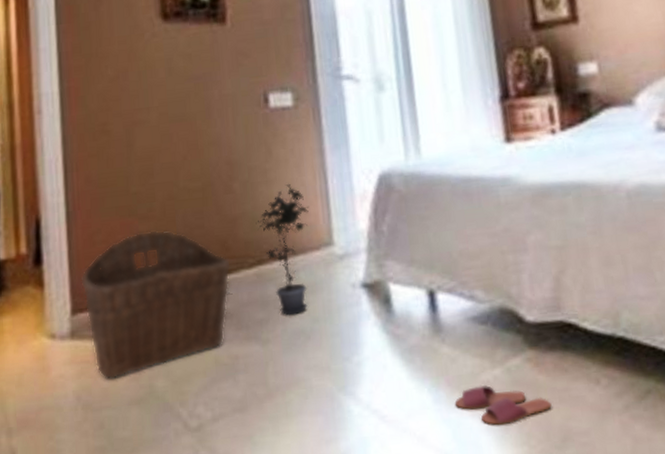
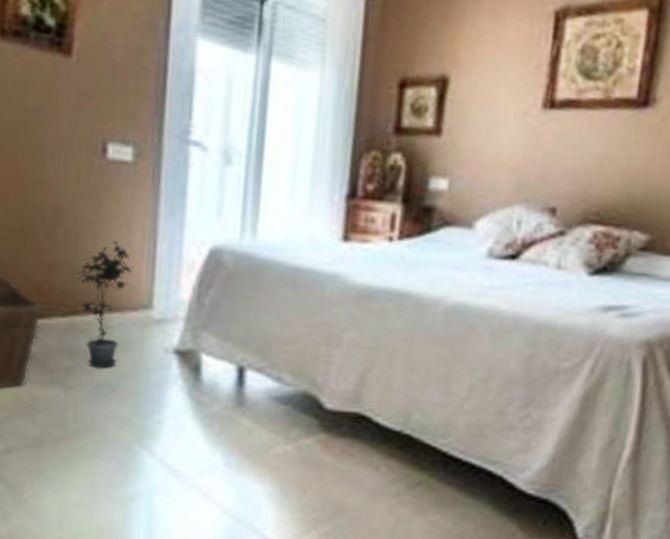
slippers: present [454,384,552,425] -> none [243,456,332,493]

